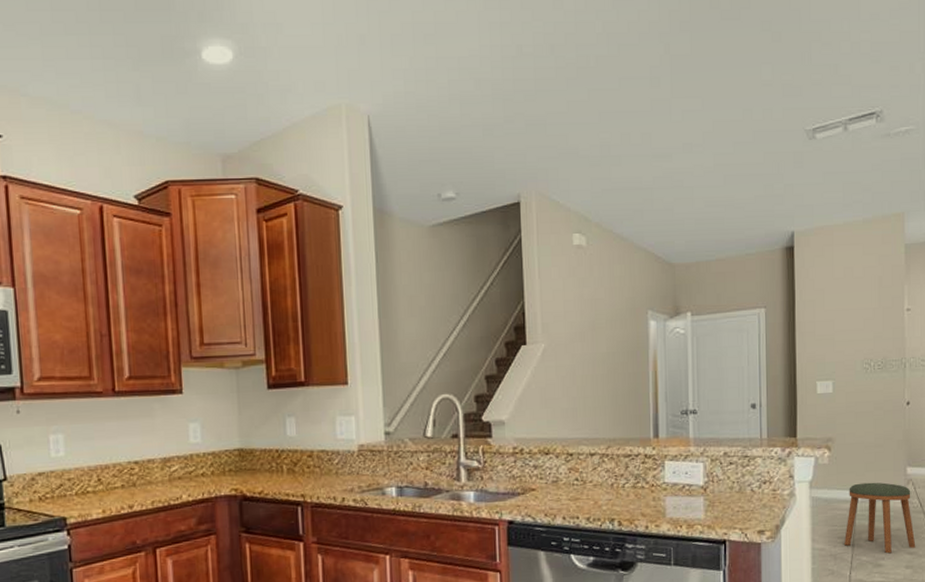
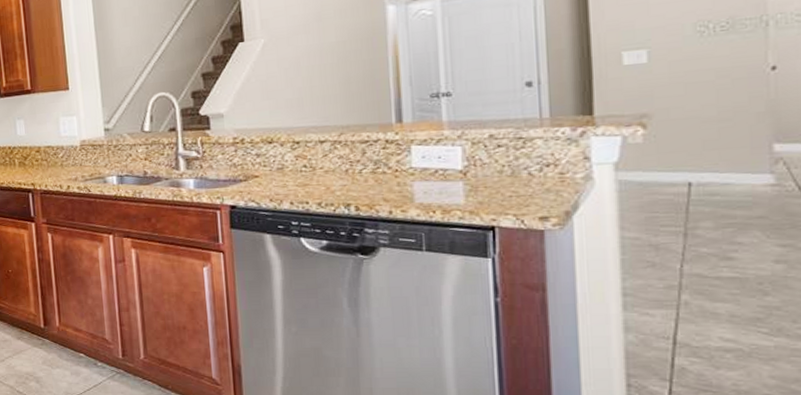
stool: present [843,482,916,554] -> none [670,162,792,245]

